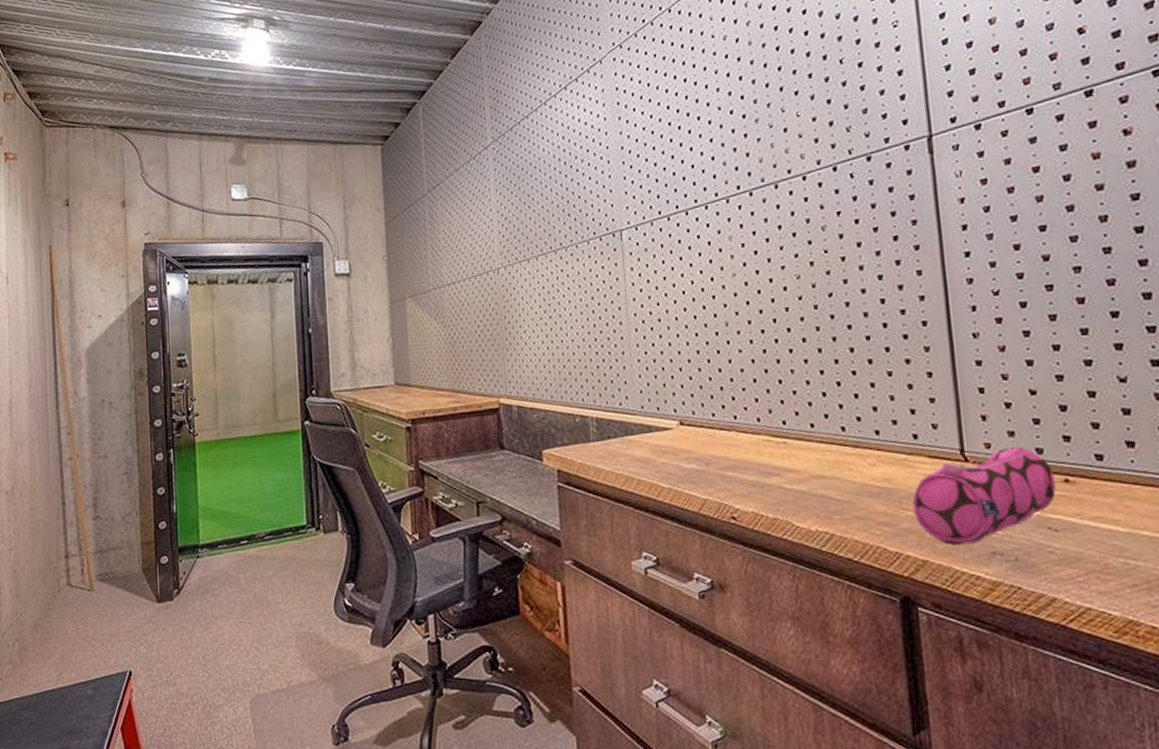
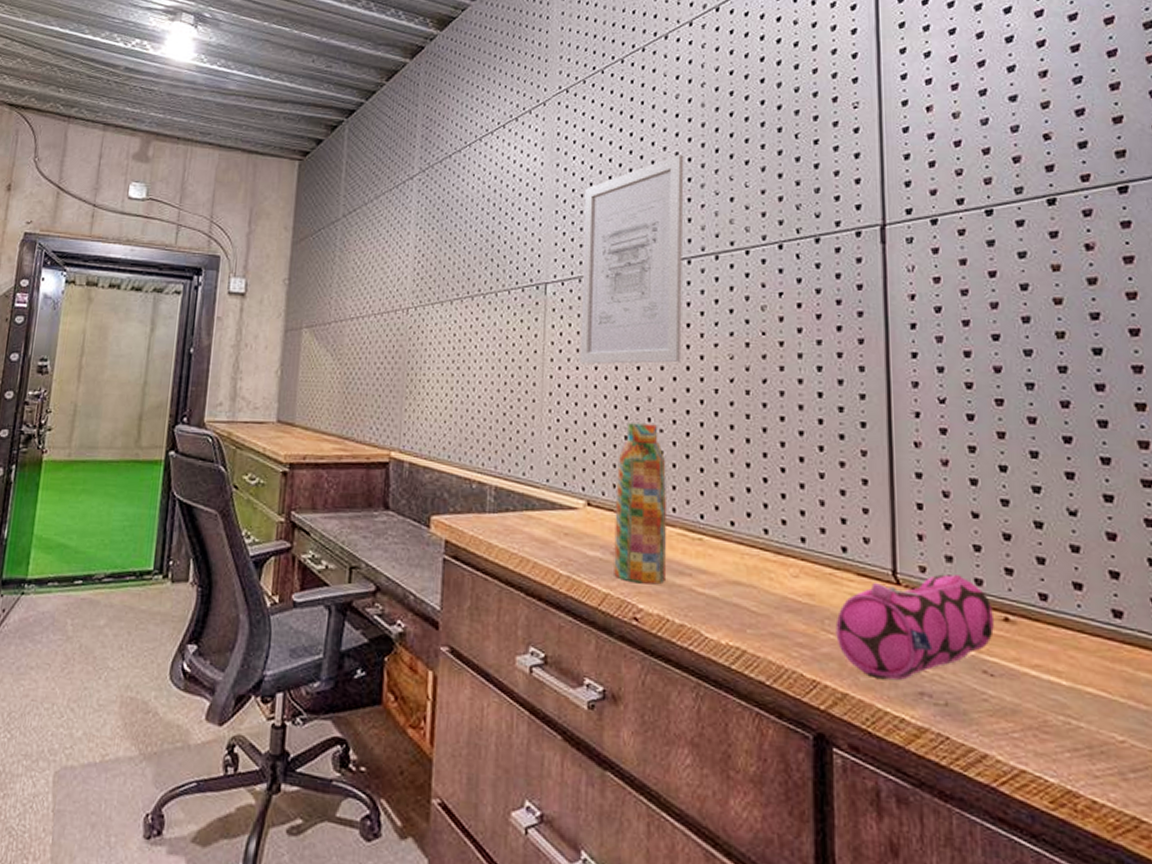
wall art: none [647,93,753,300] -> present [580,154,684,365]
water bottle: none [703,346,757,488] -> present [614,423,668,585]

